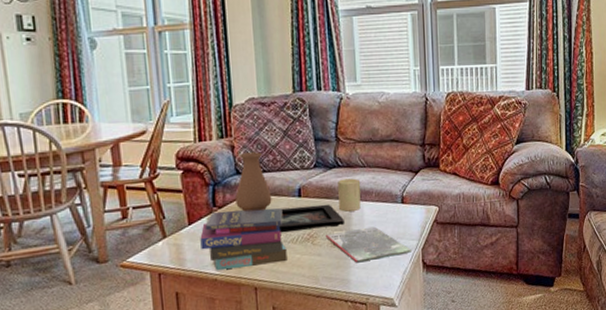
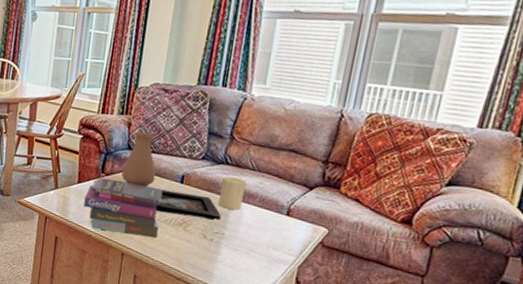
magazine: present [326,226,411,263] -> none [199,224,286,267]

